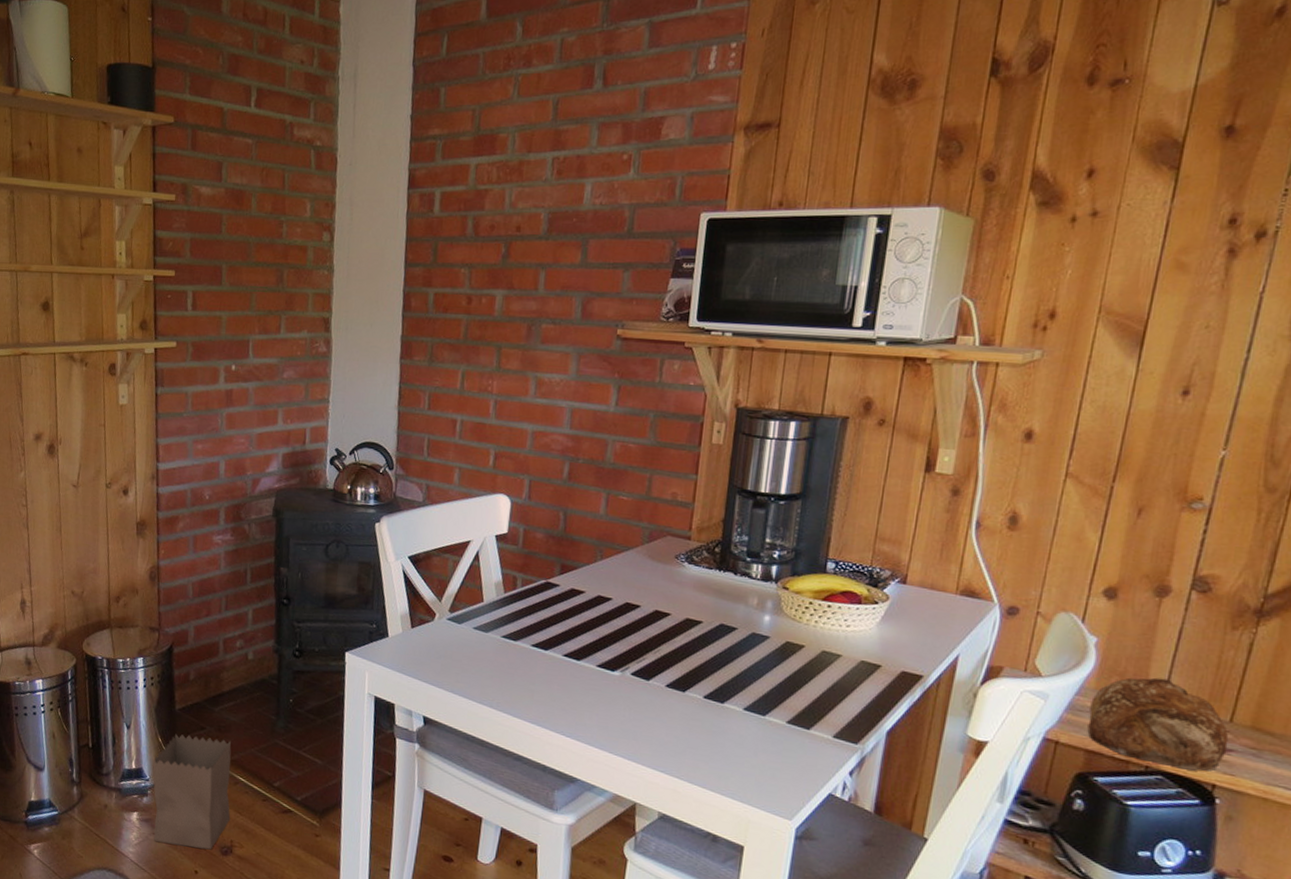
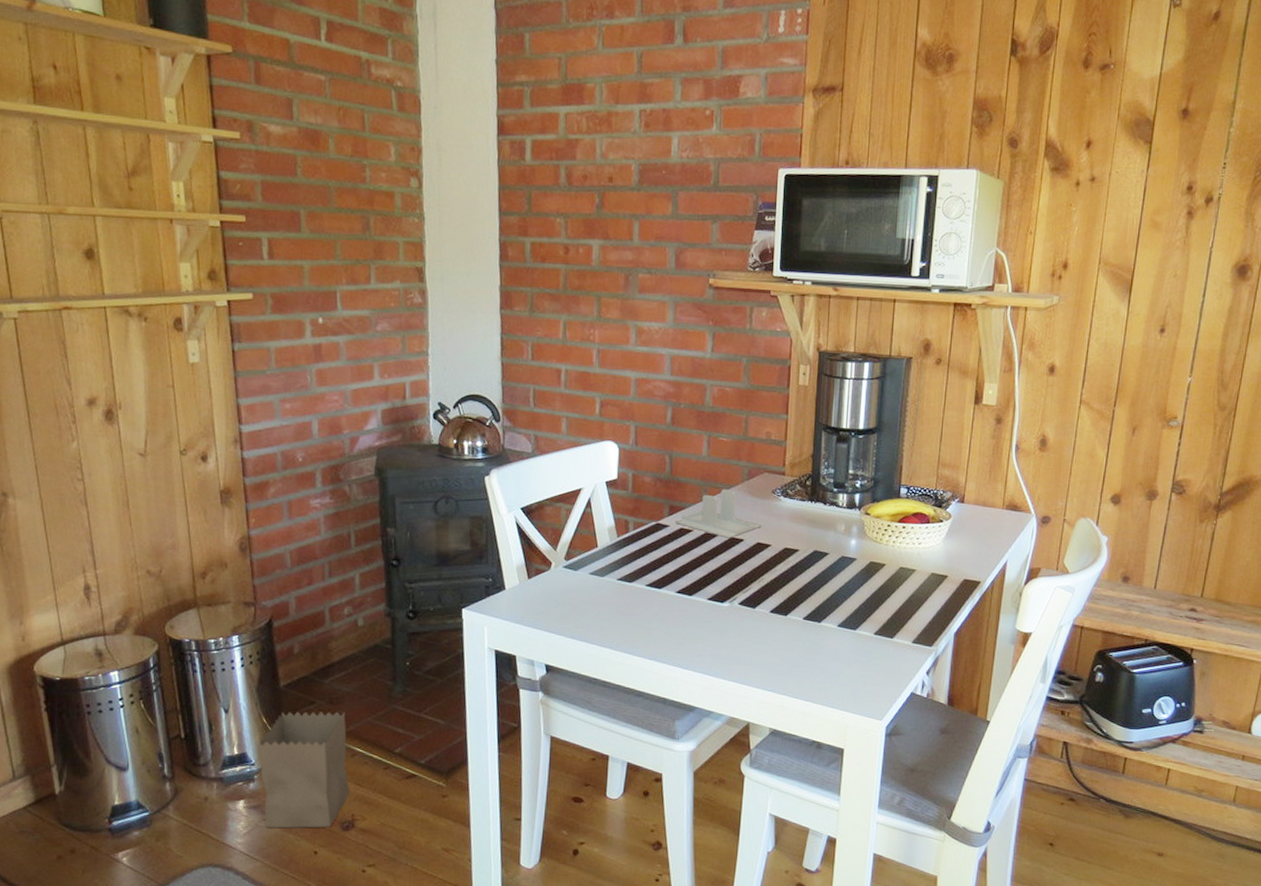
napkin holder: none [567,550,661,604] -> present [676,488,761,539]
bread: present [1087,677,1229,772] -> none [1103,566,1201,639]

